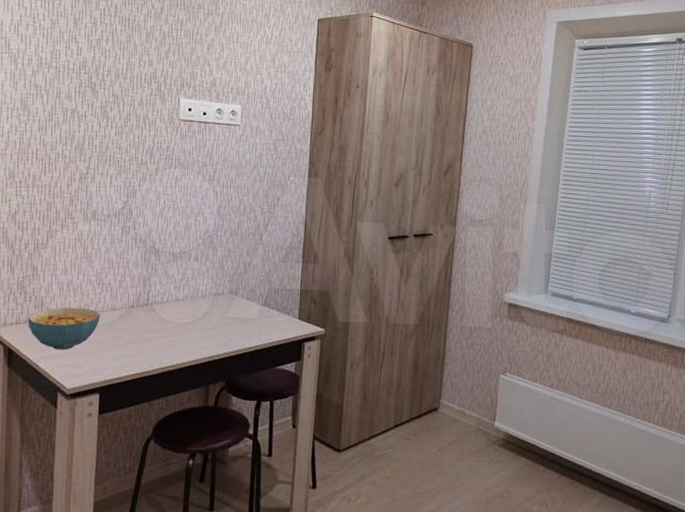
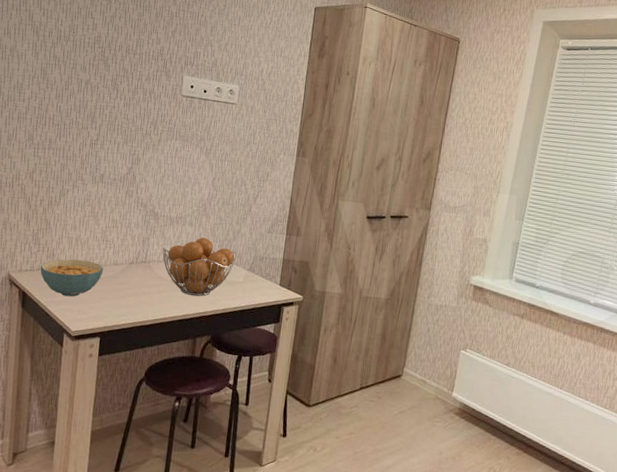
fruit basket: none [165,273,249,338] -> present [162,237,237,296]

